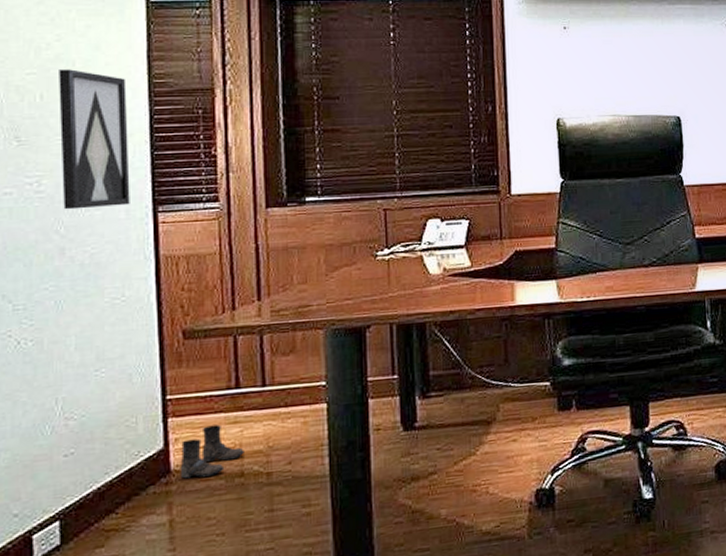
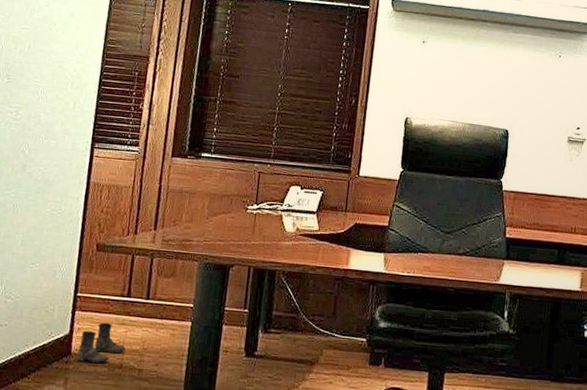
wall art: present [59,69,130,210] -> none [30,28,89,139]

